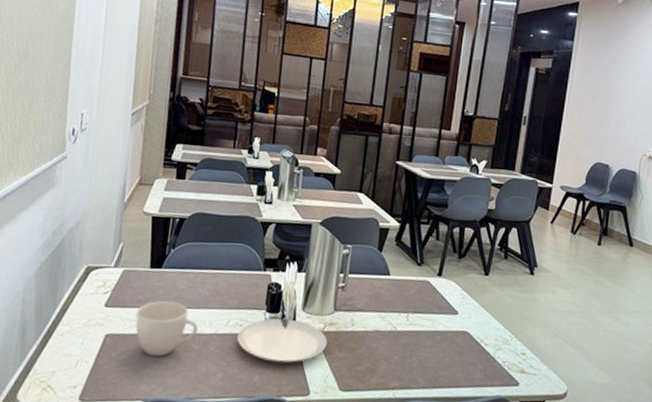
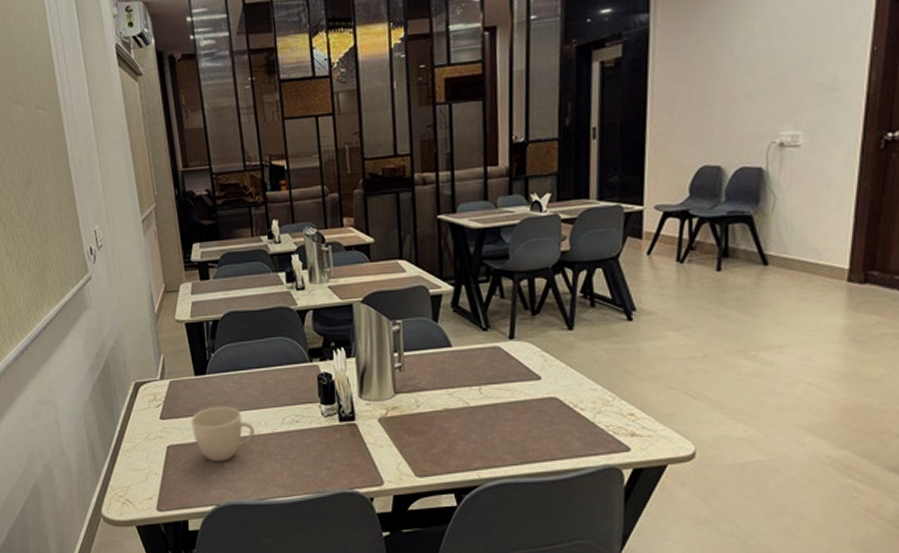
plate: present [237,318,327,364] -> none [296,408,393,455]

